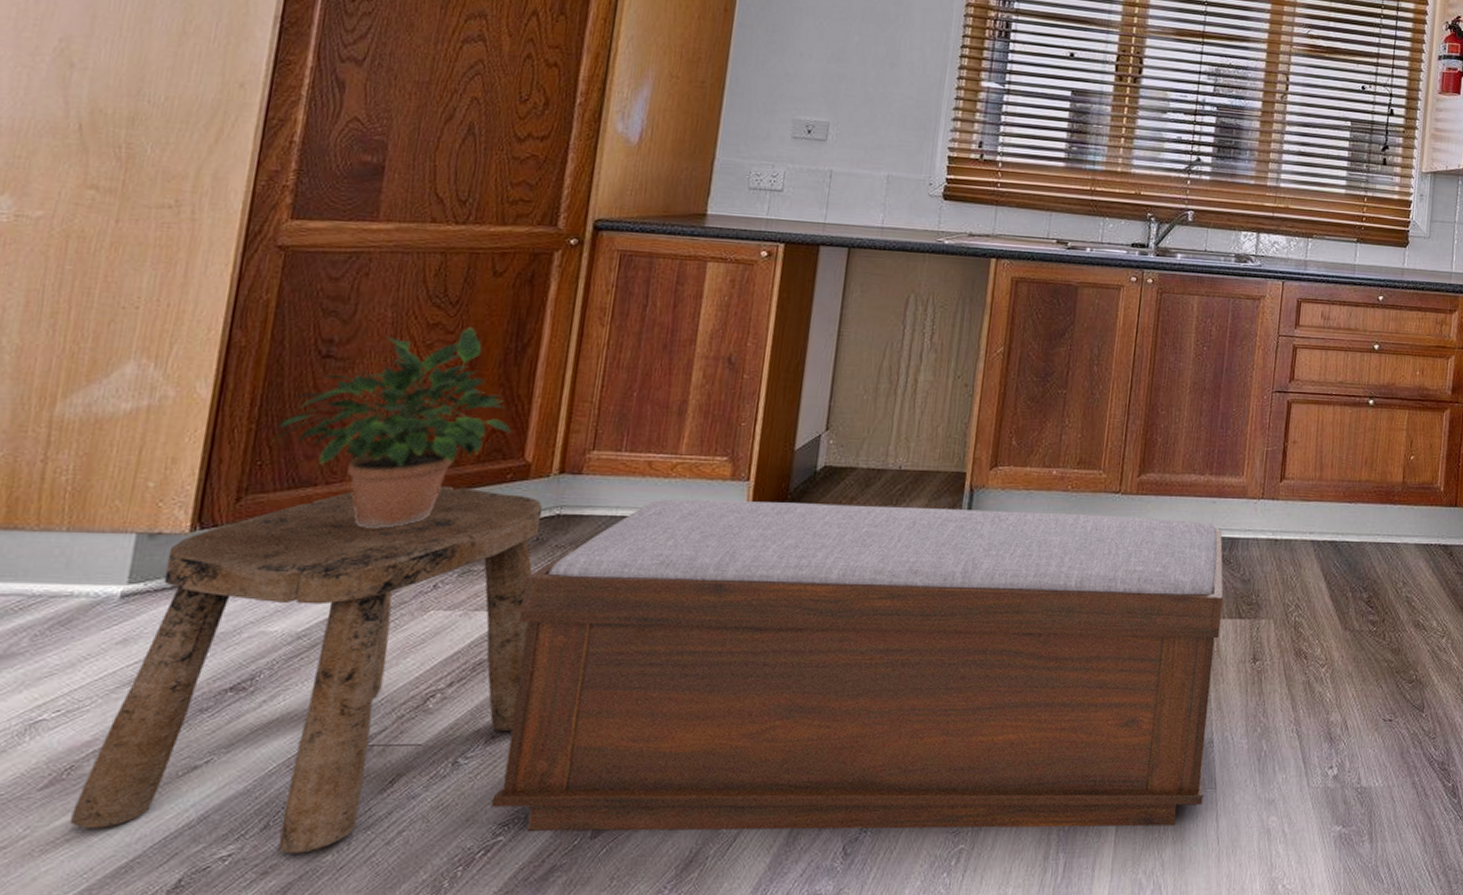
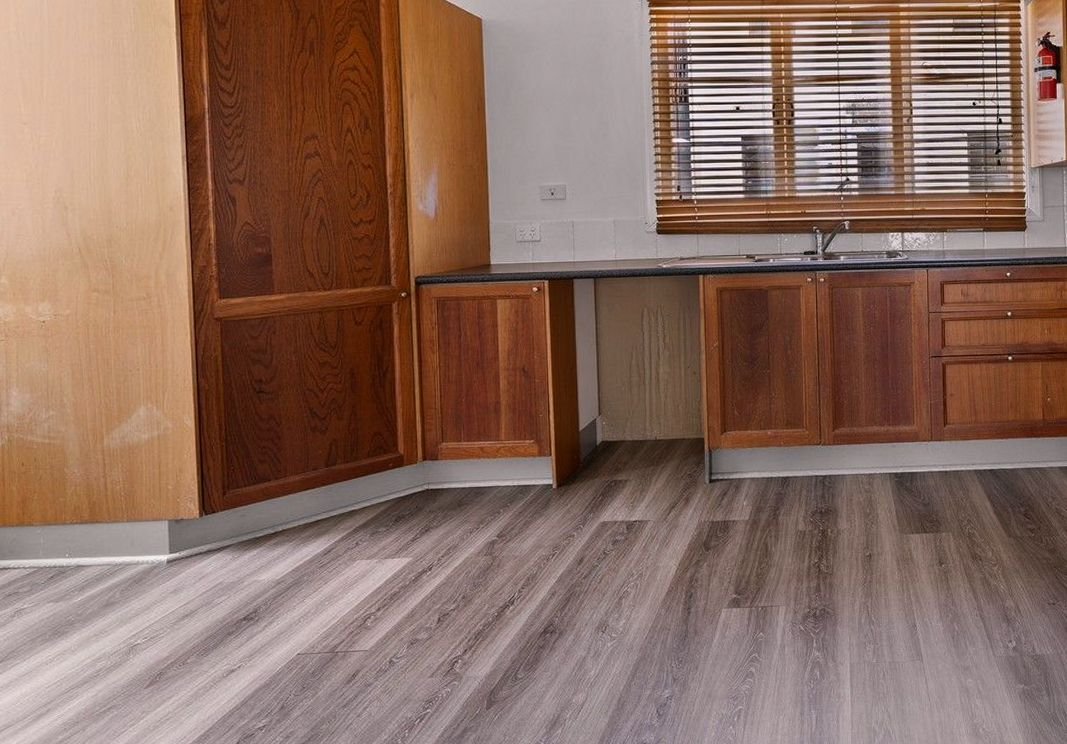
stool: present [69,485,543,854] -> none [166,474,424,724]
potted plant: present [273,326,512,528] -> none [237,362,387,507]
bench: present [491,499,1224,831] -> none [414,461,914,705]

